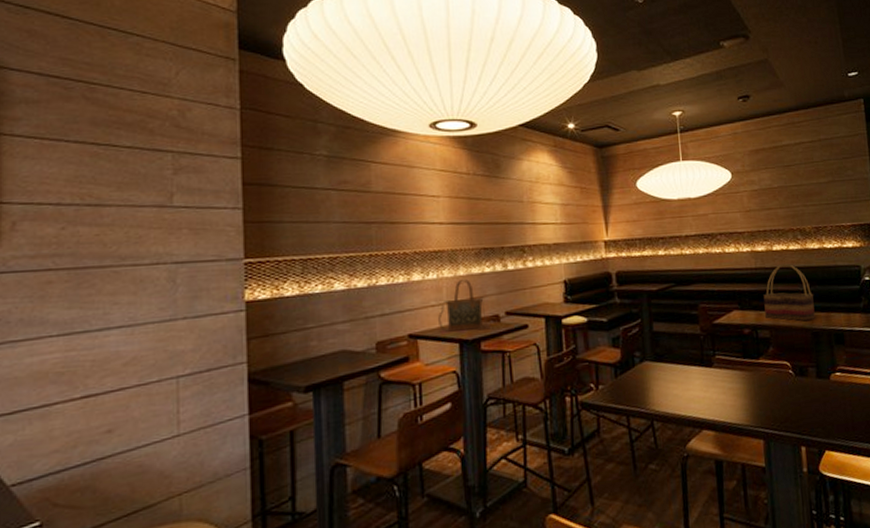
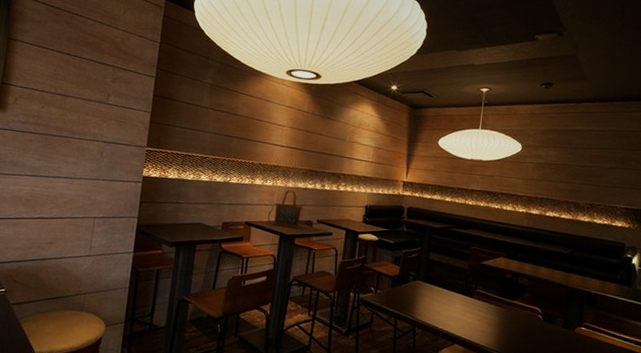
woven basket: present [763,263,816,322] -> none [527,228,576,280]

